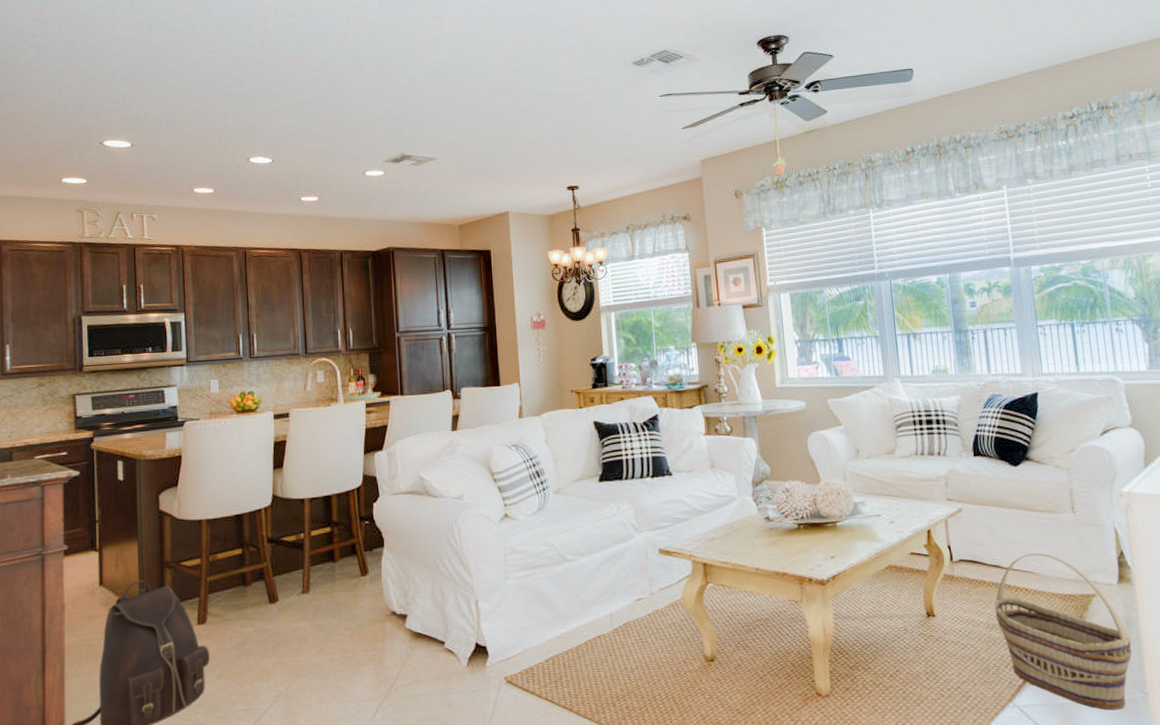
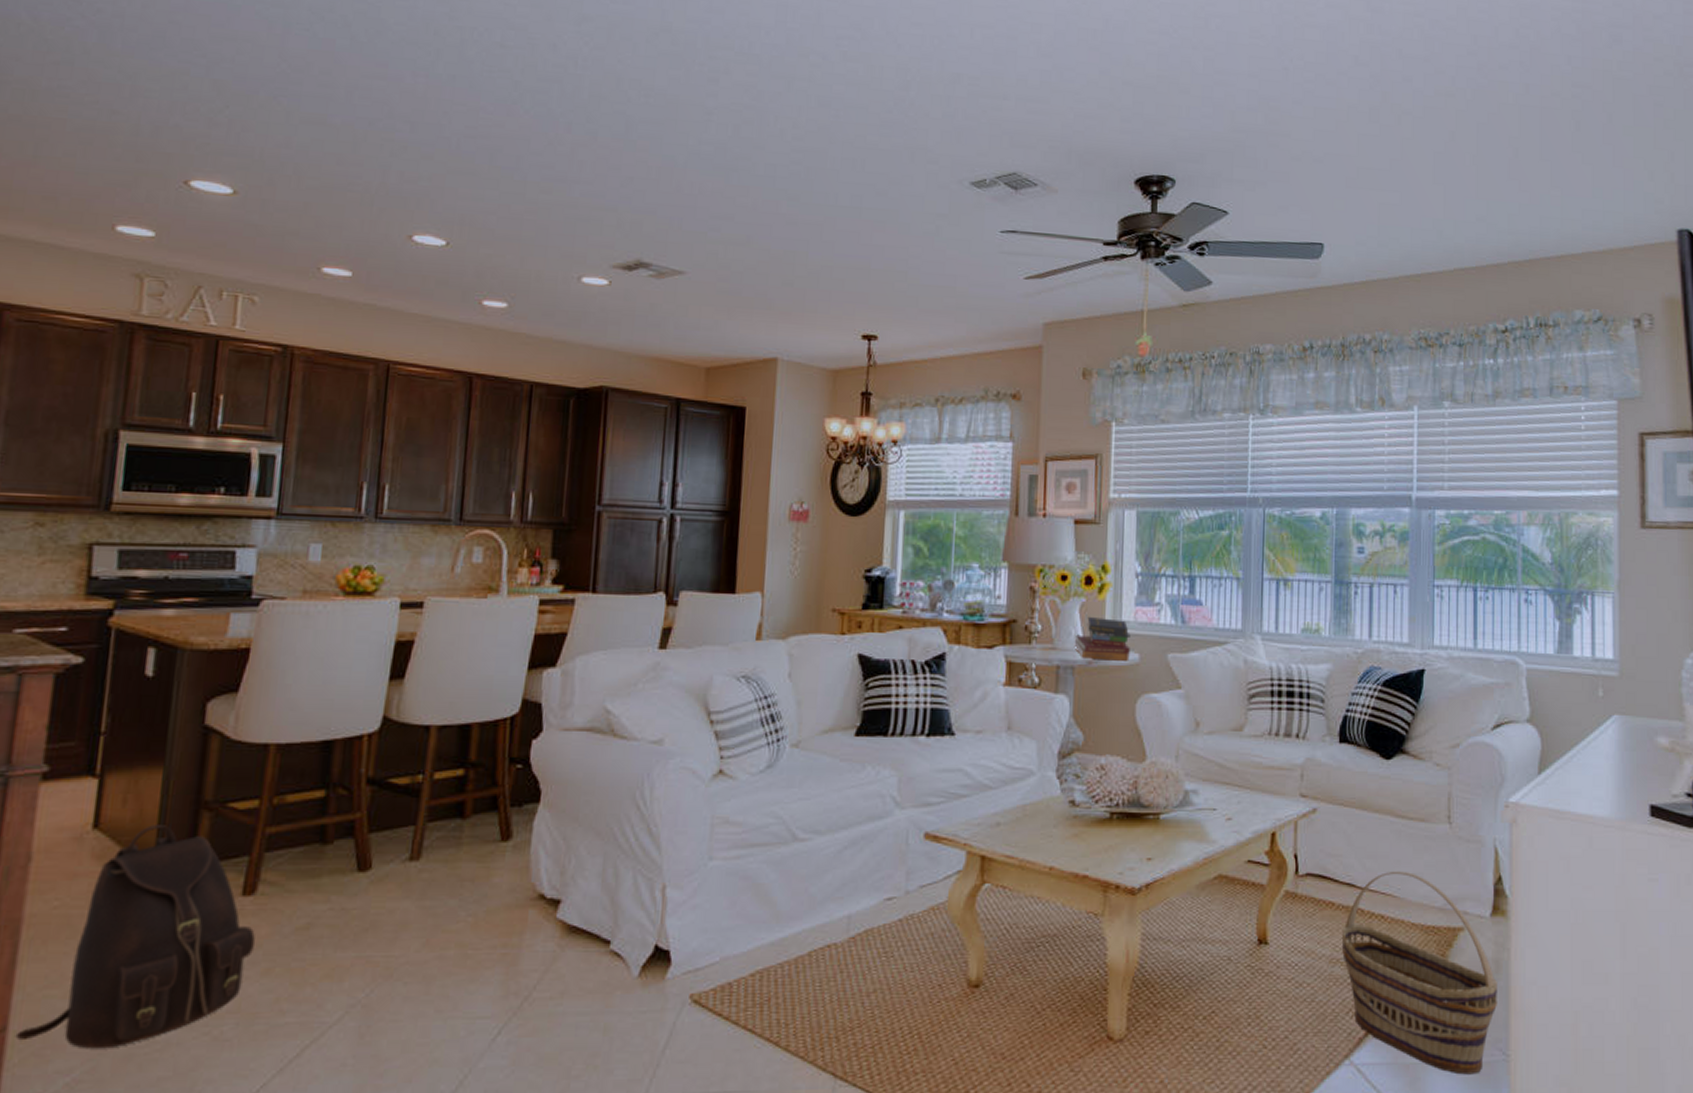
books: none [754,377,798,410] -> present [1074,616,1131,661]

